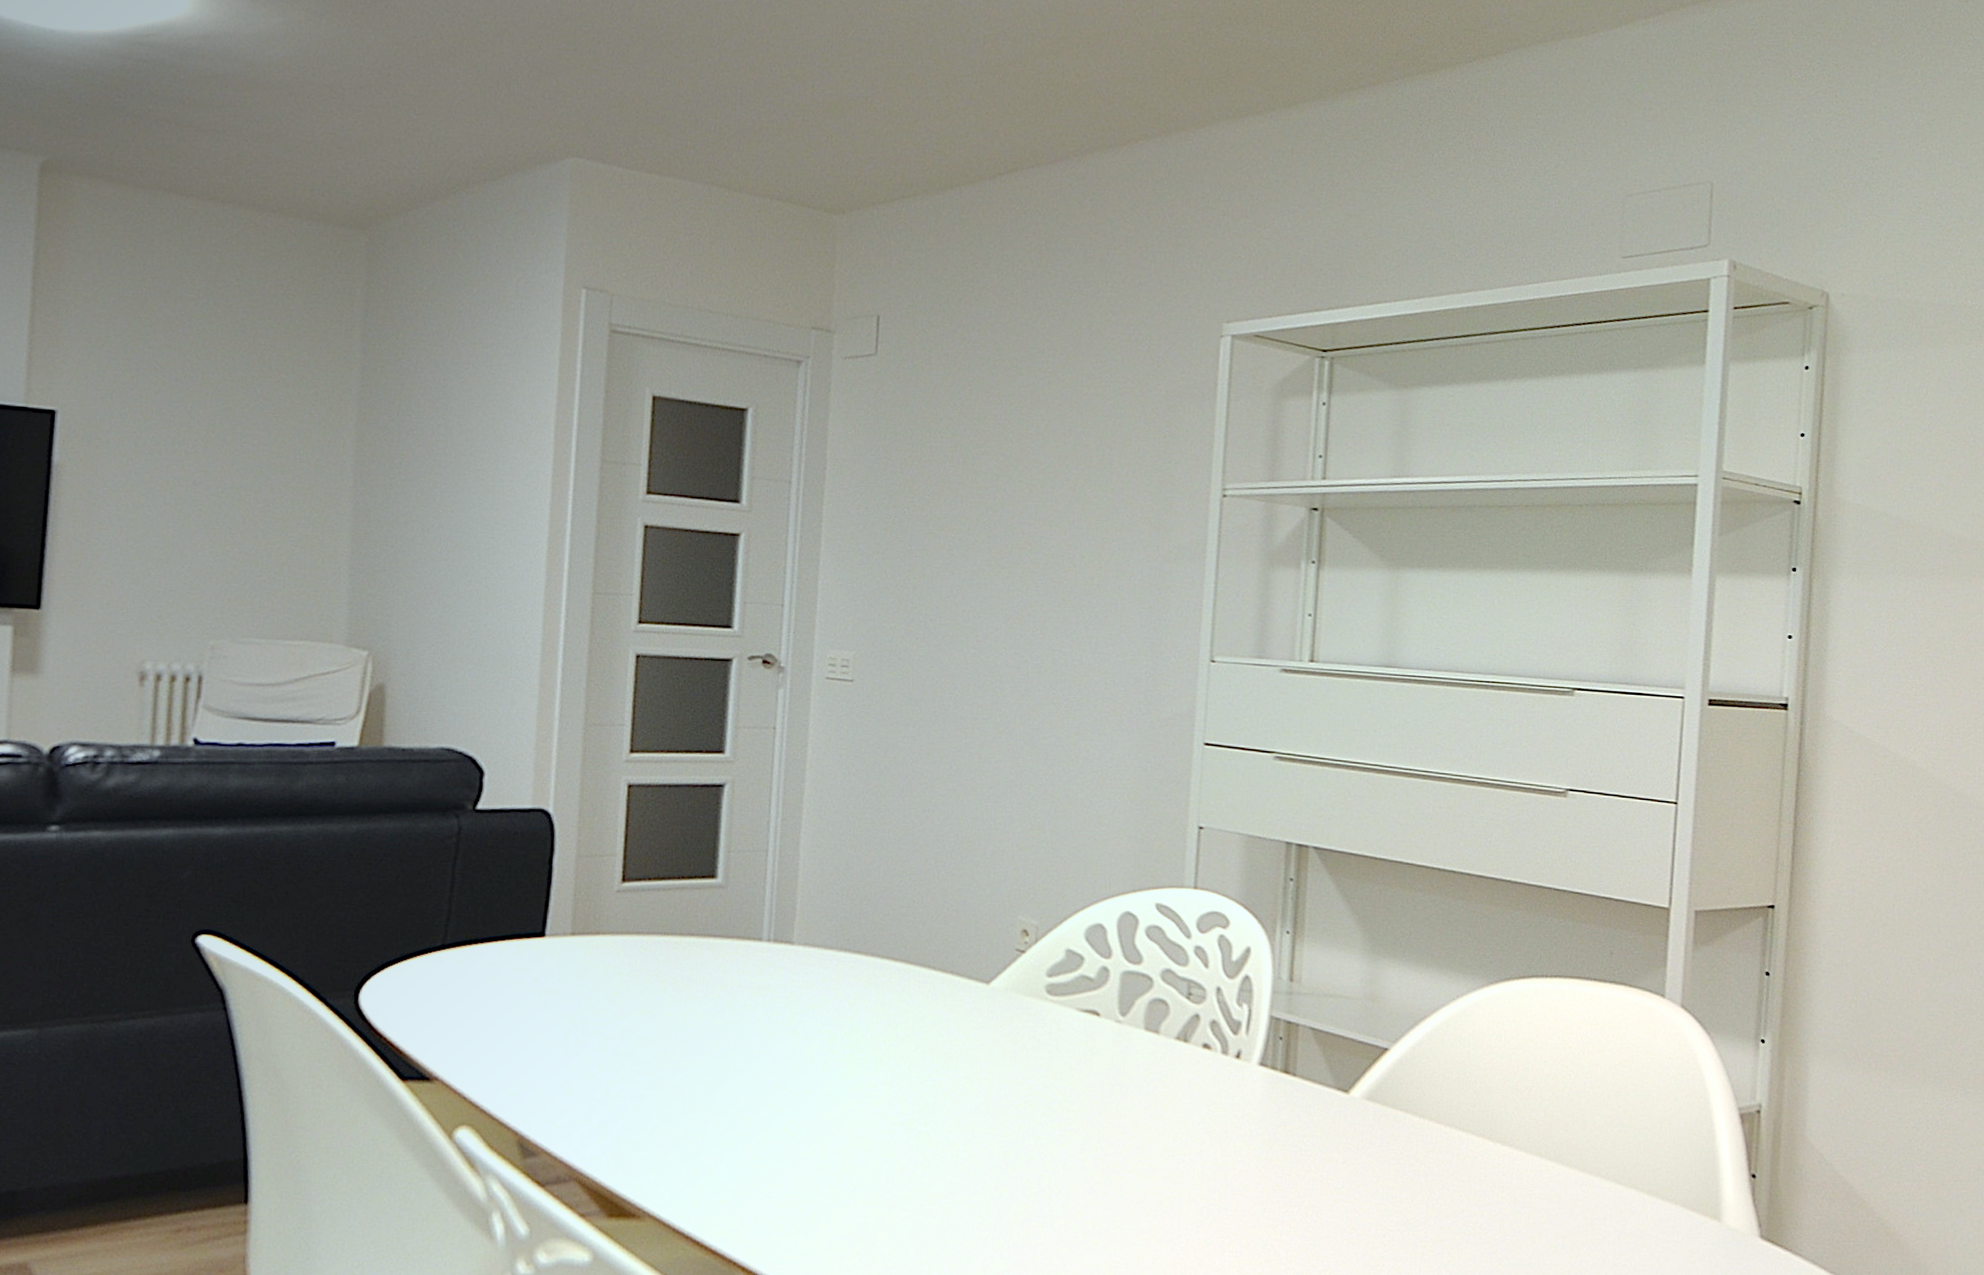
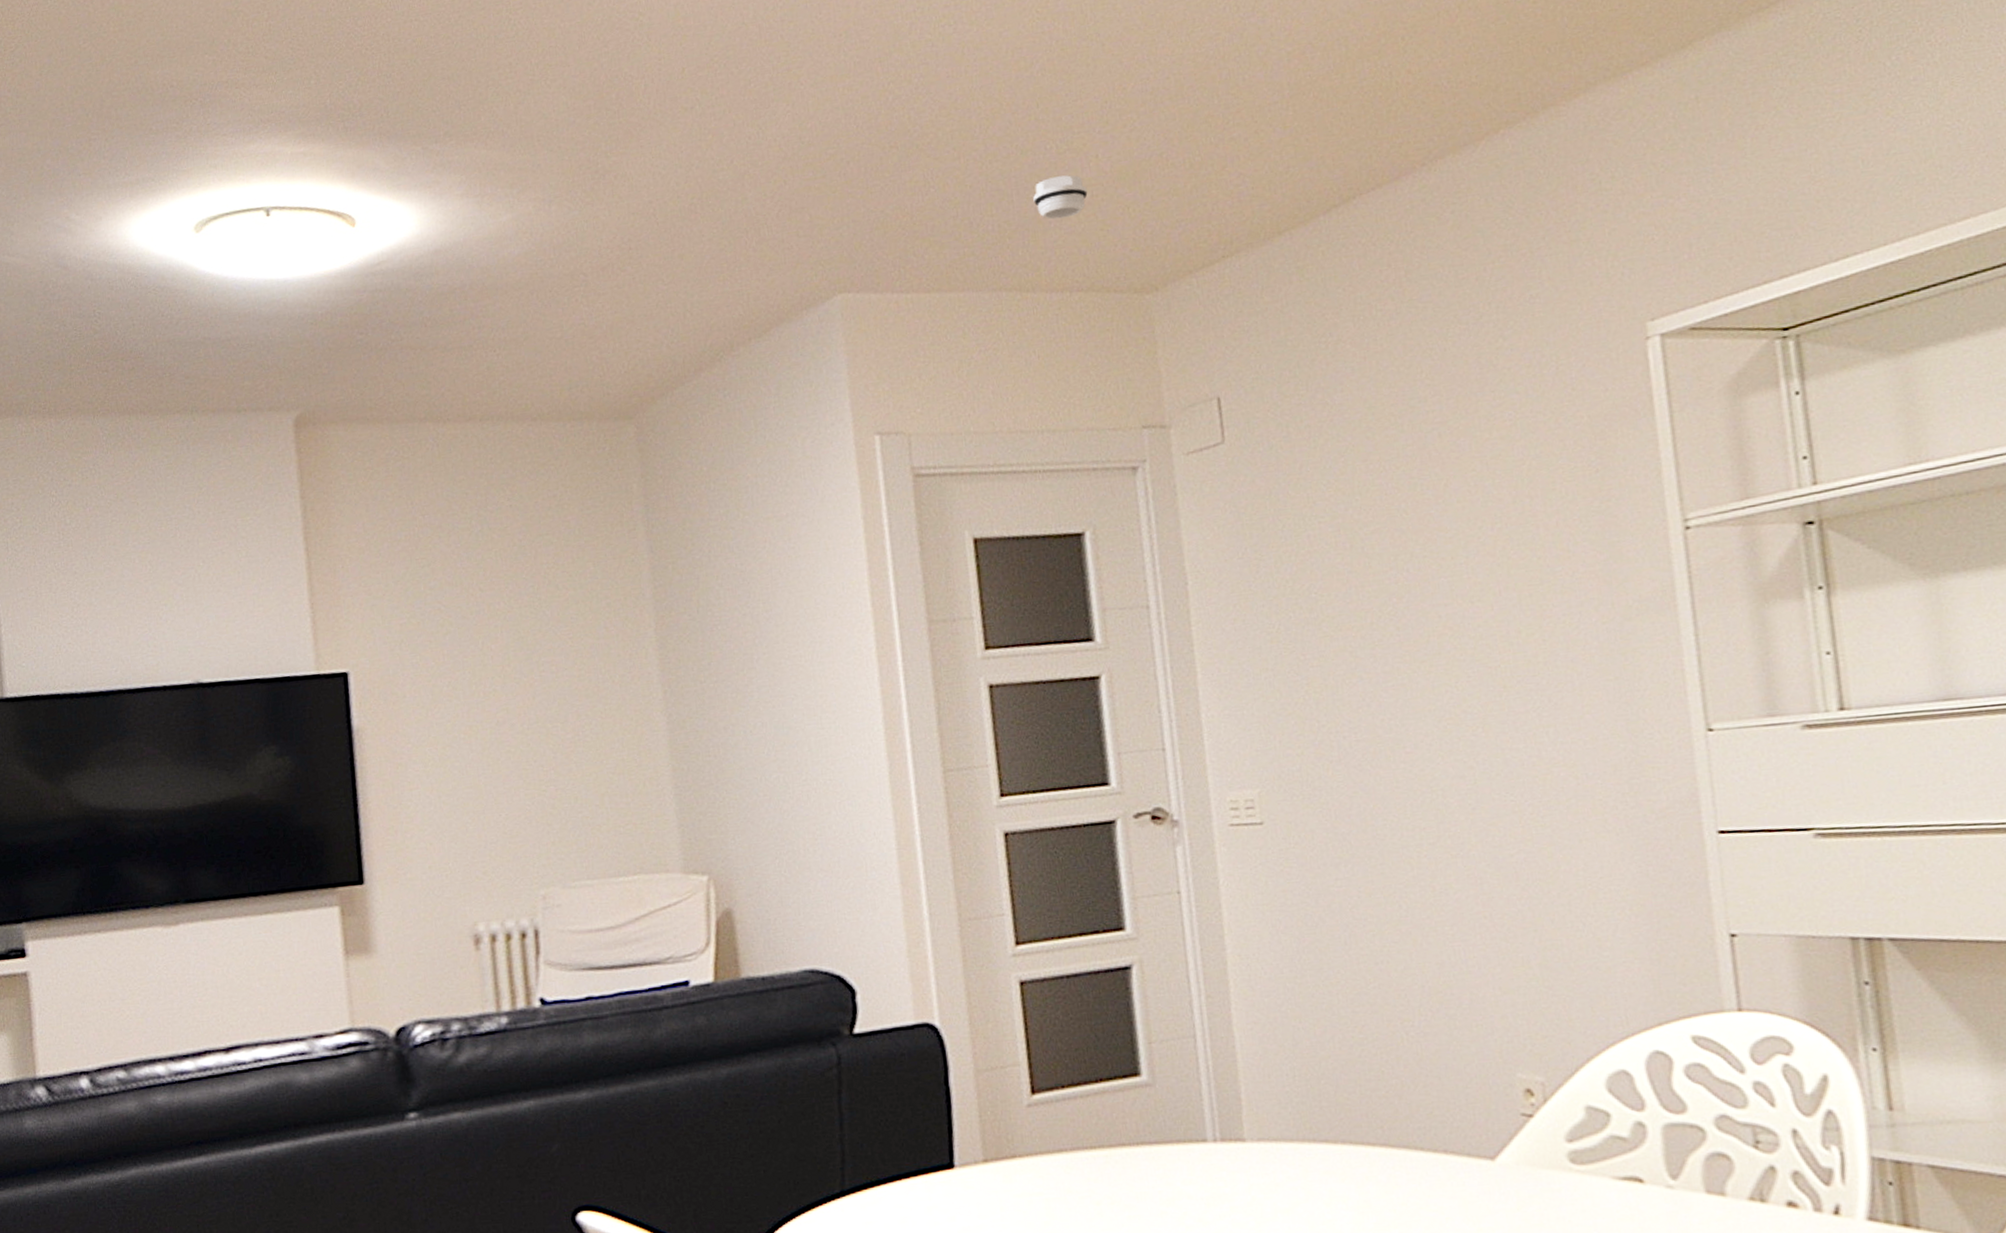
smoke detector: none [753,96,800,134] -> present [1033,175,1088,220]

